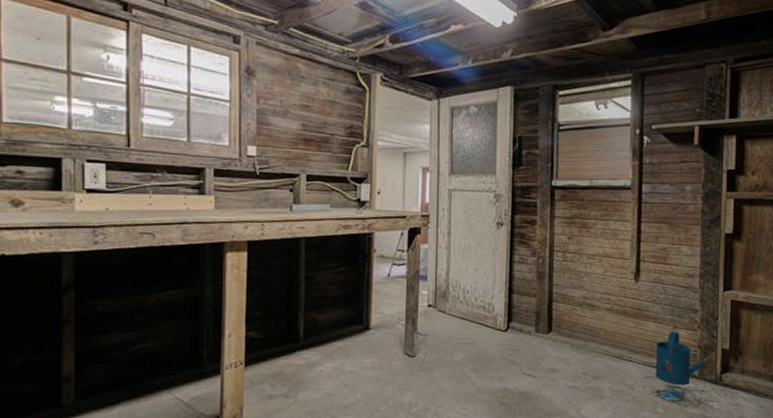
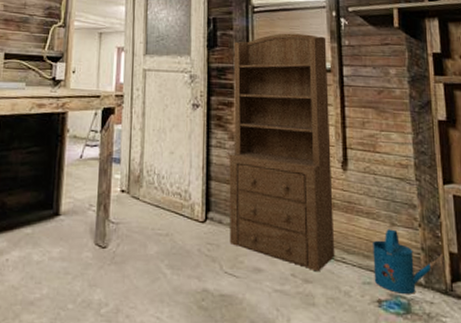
shelving unit: none [529,151,629,370] -> present [229,33,335,272]

